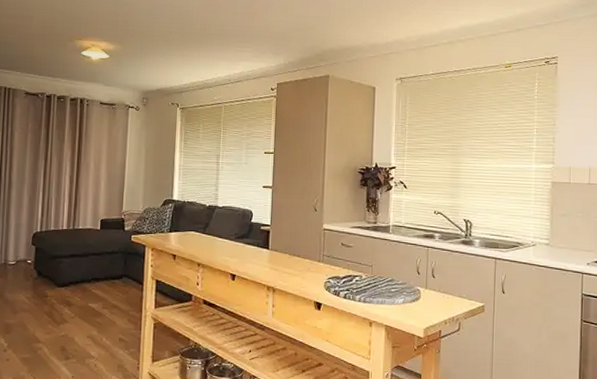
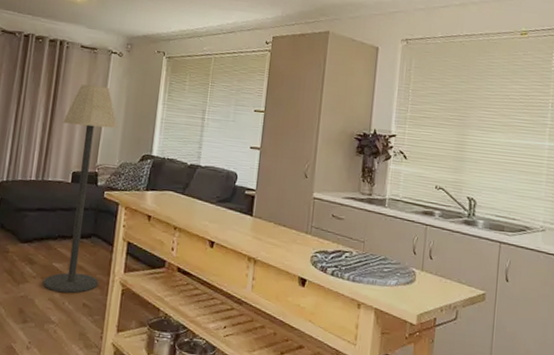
floor lamp: none [81,138,140,330] -> present [42,84,118,293]

